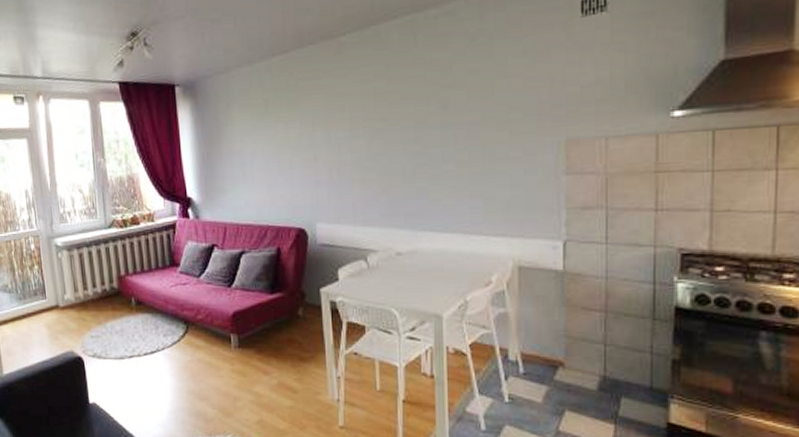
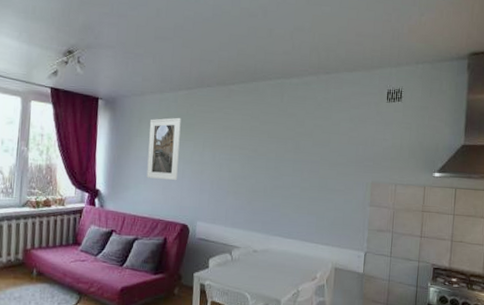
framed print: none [240,92,284,176] -> present [146,117,181,181]

